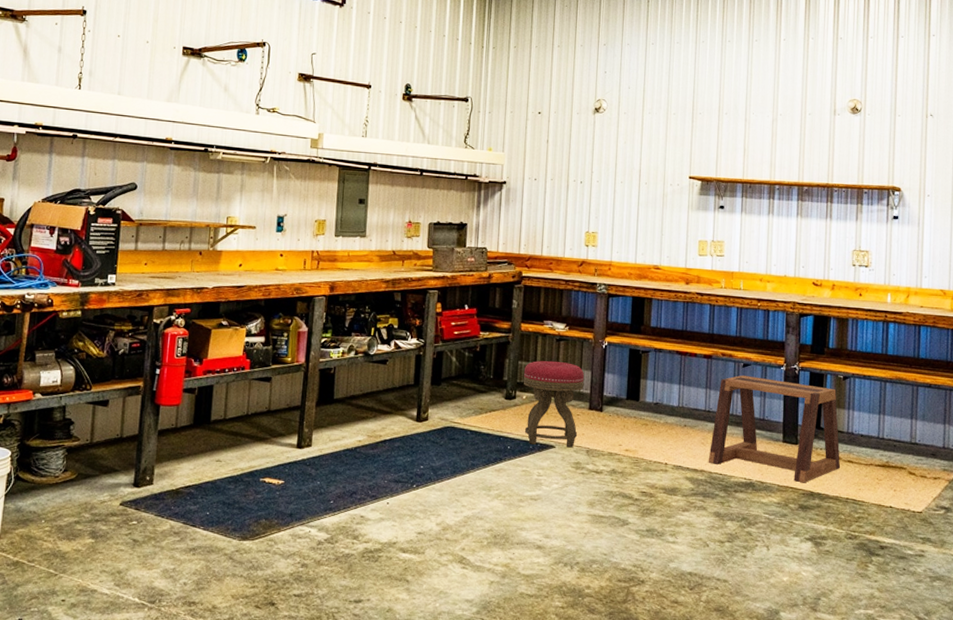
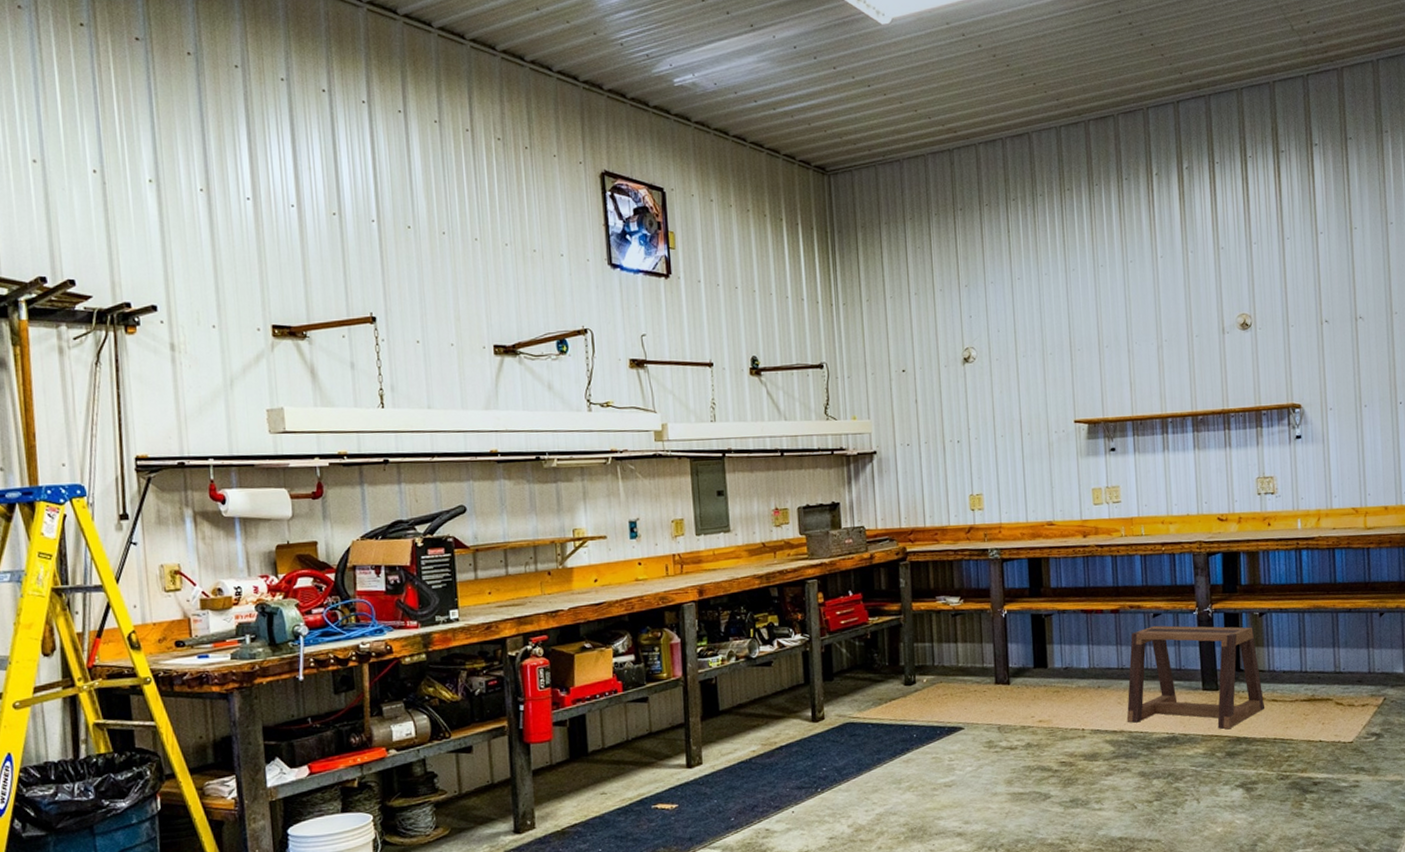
stool: present [523,360,585,448] -> none [920,637,987,729]

